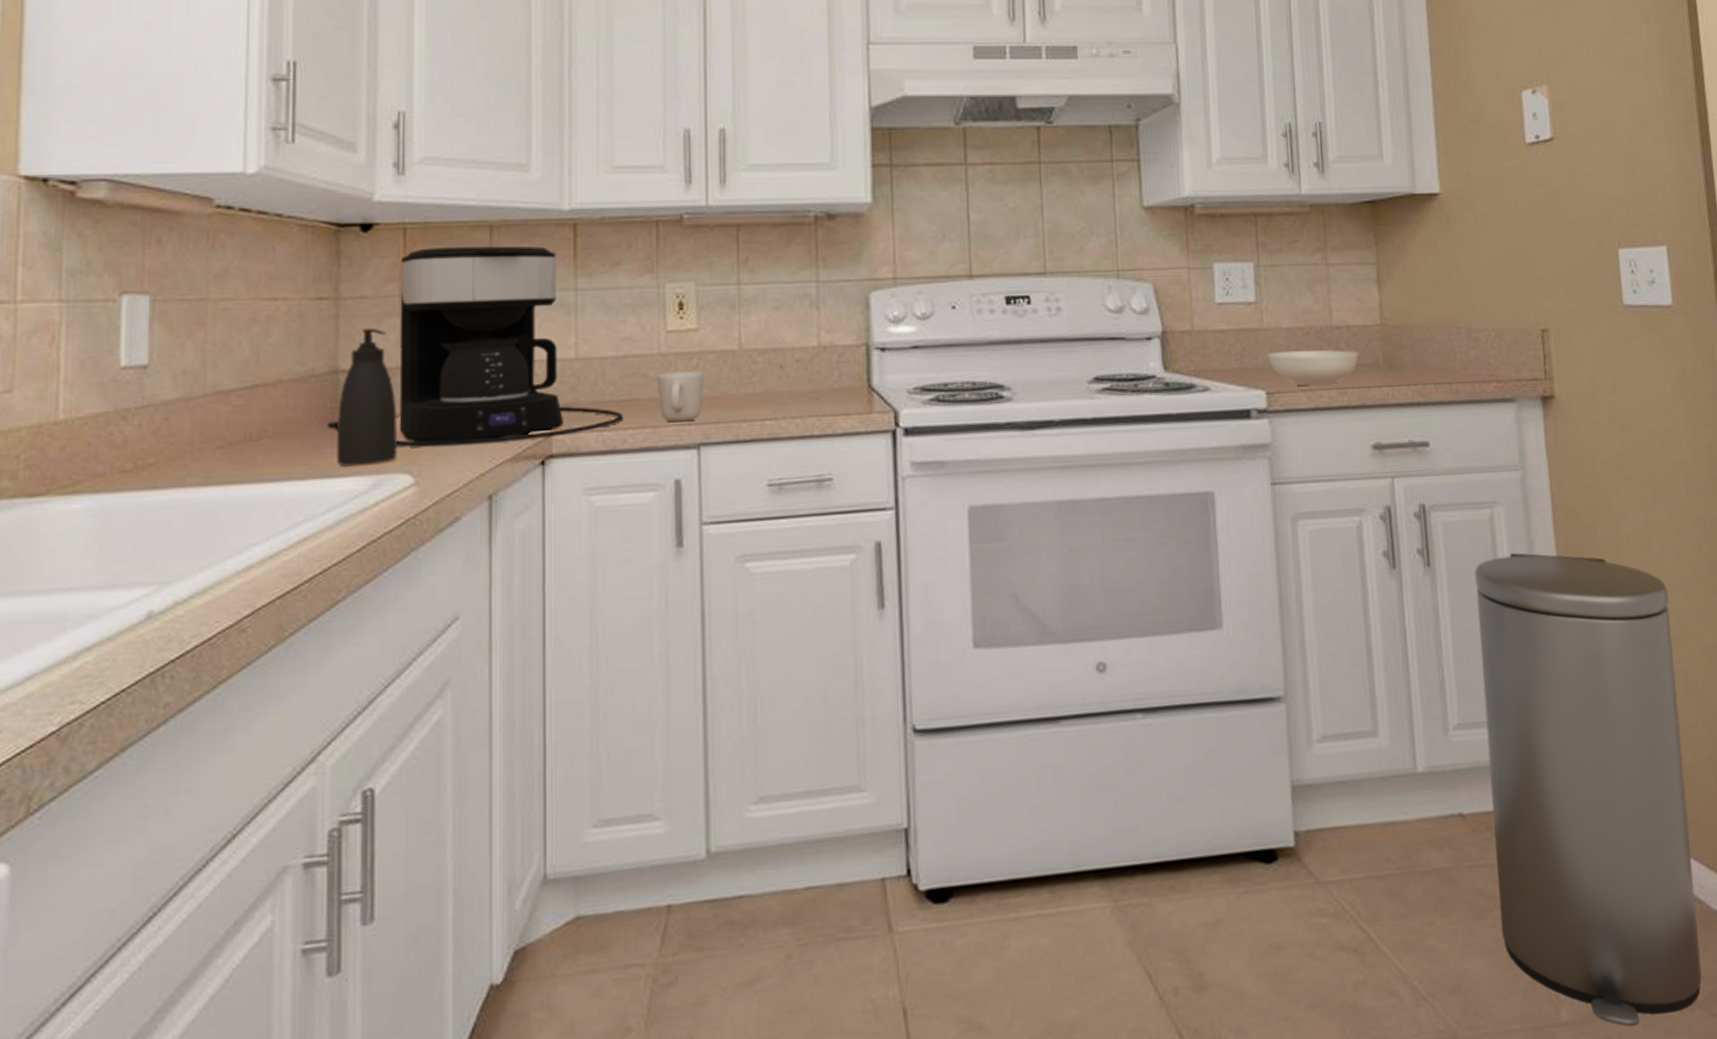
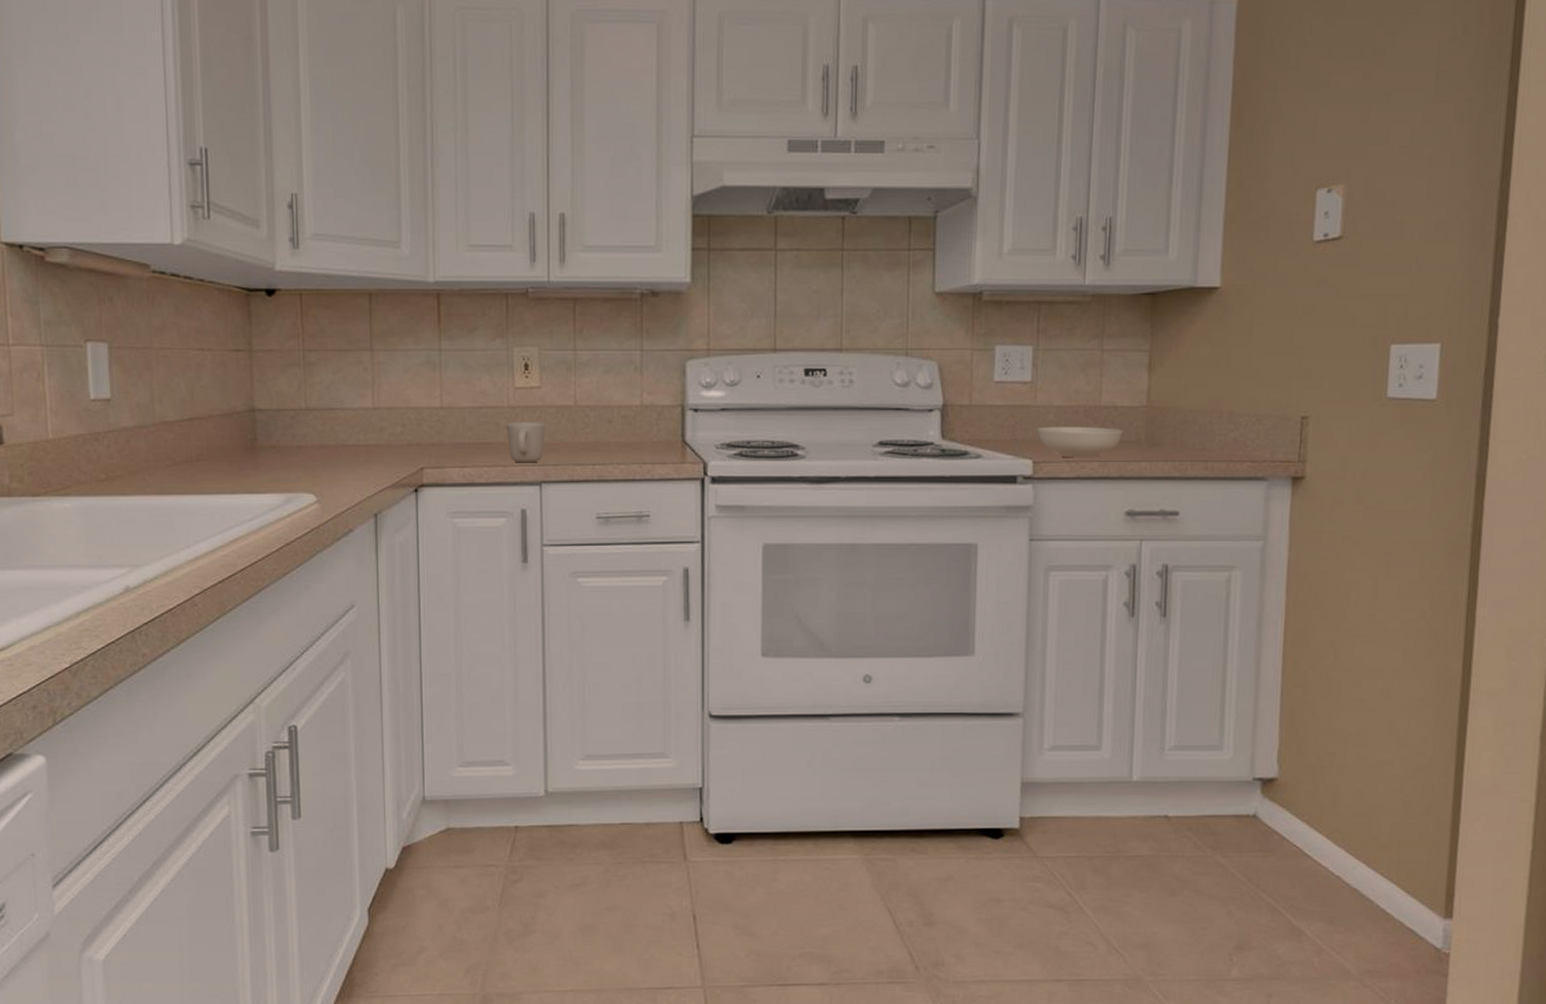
coffee maker: present [327,245,623,448] -> none [248,311,479,474]
soap dispenser: present [337,328,397,466] -> none [256,376,303,486]
pedal bin: present [1474,553,1702,1027] -> none [1189,611,1386,988]

